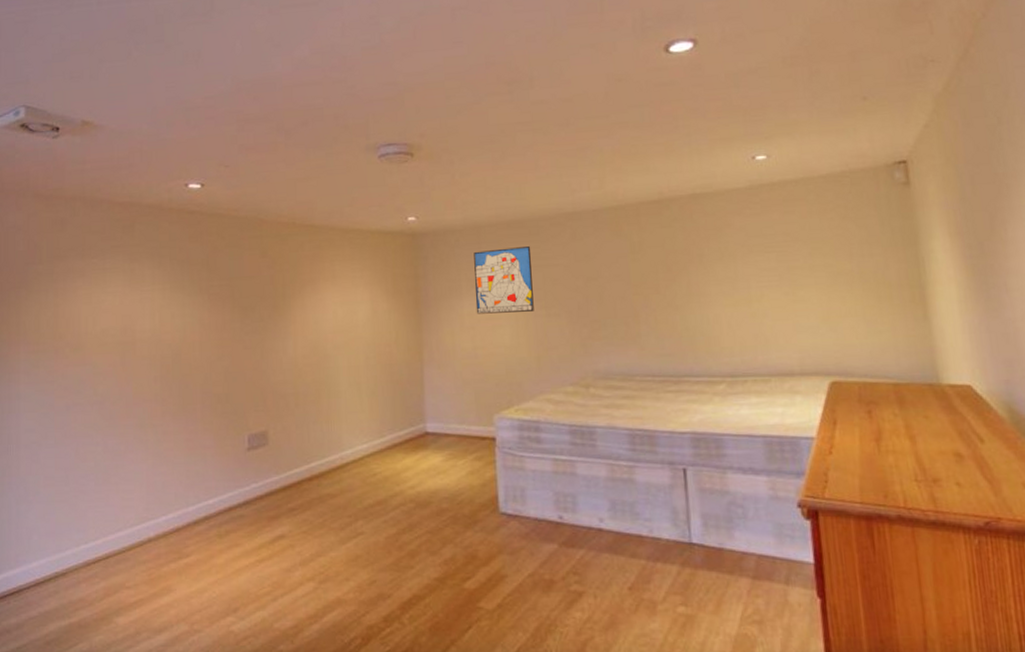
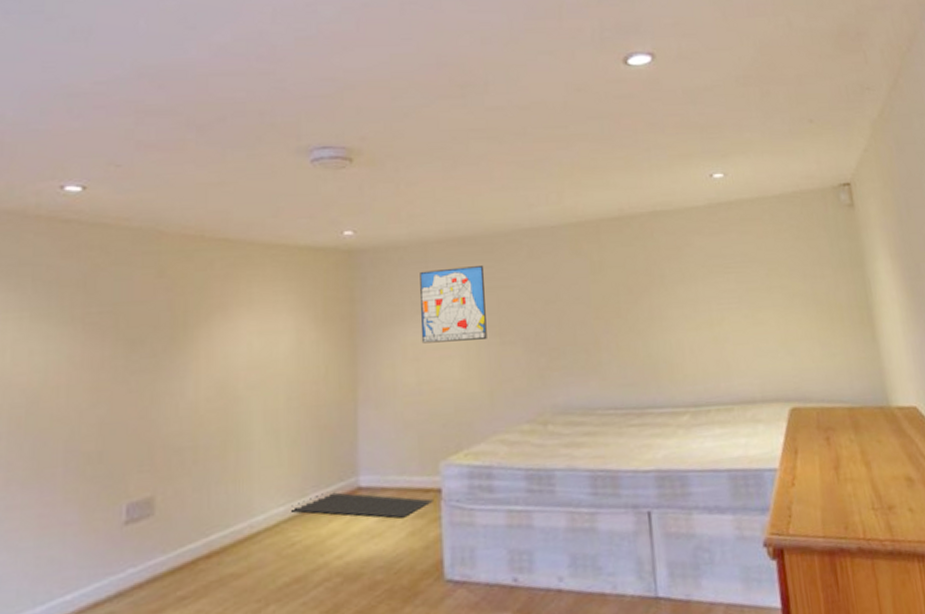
mat: none [372,434,489,460] -> present [291,491,433,518]

